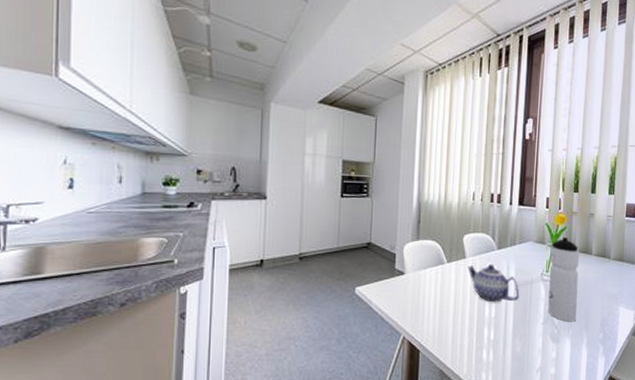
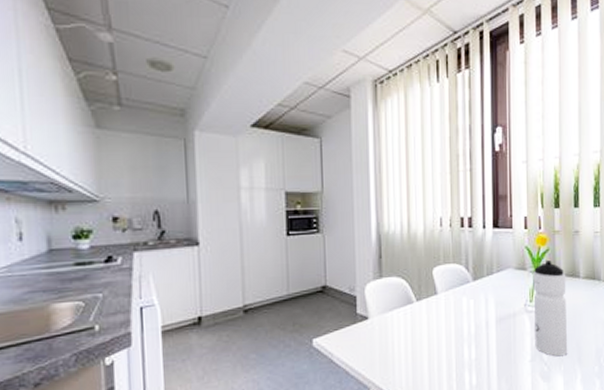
teapot: present [468,264,520,303] -> none [440,298,502,343]

